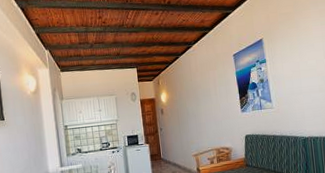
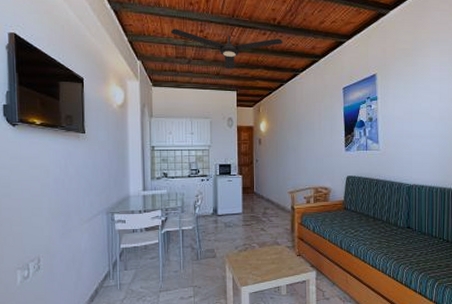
ceiling fan: none [72,16,174,49] -> present [170,29,283,70]

